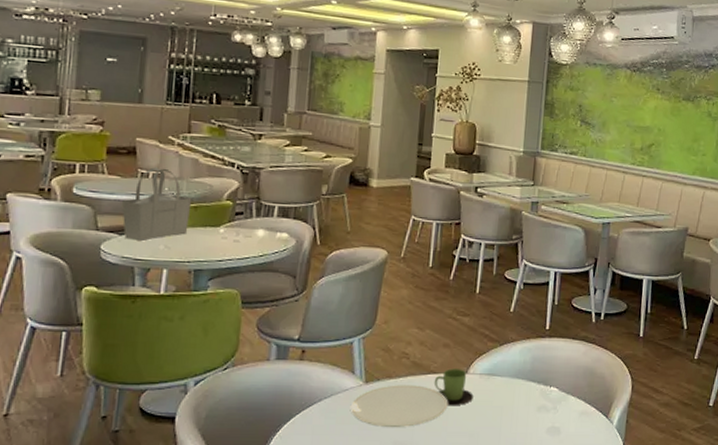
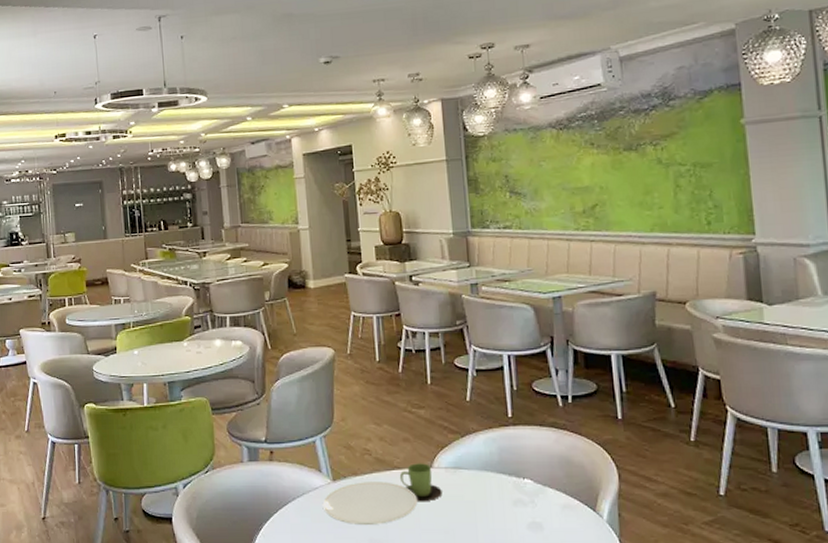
shopping bag: present [121,167,192,242] -> none [103,293,158,361]

